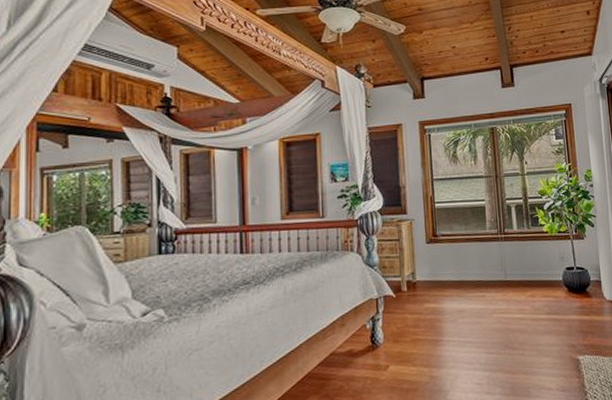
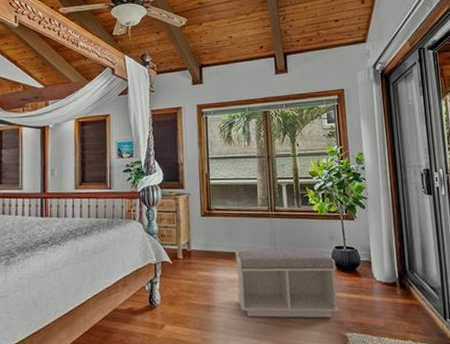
bench: none [463,271,571,349] -> present [235,249,339,318]

